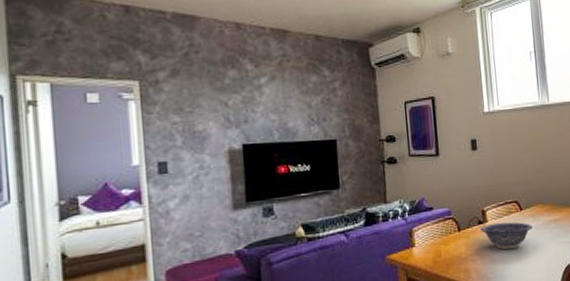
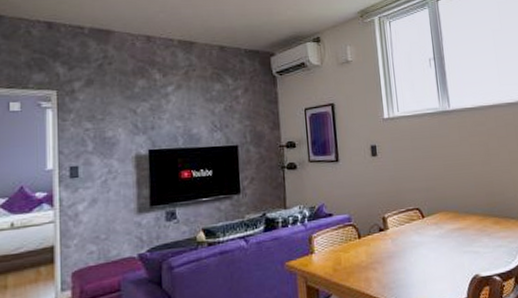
decorative bowl: present [480,222,533,250] -> none [381,230,436,259]

